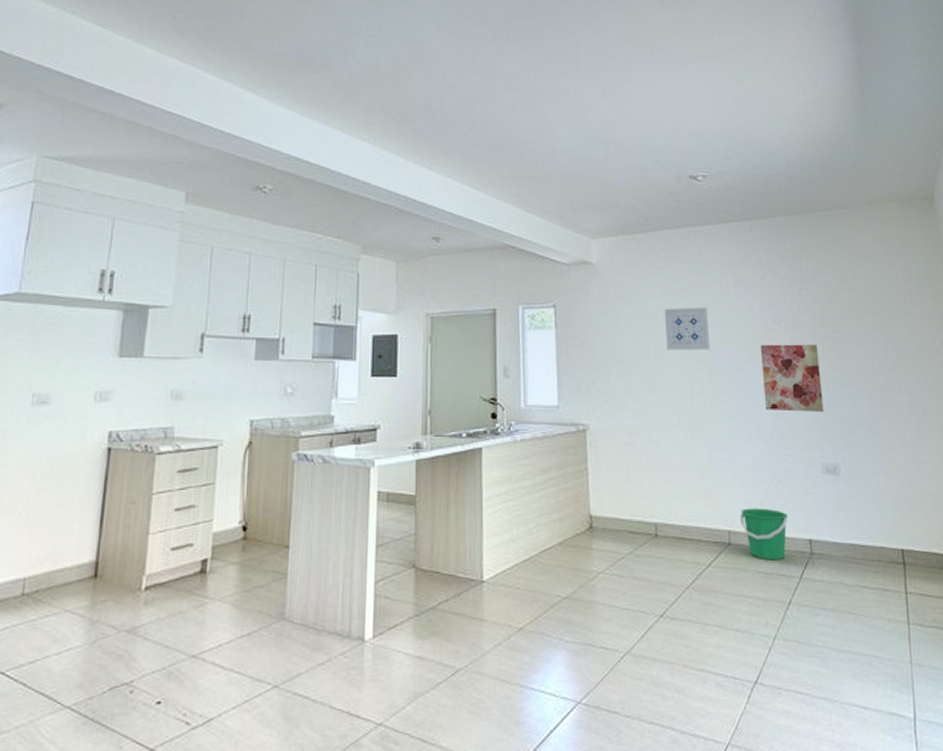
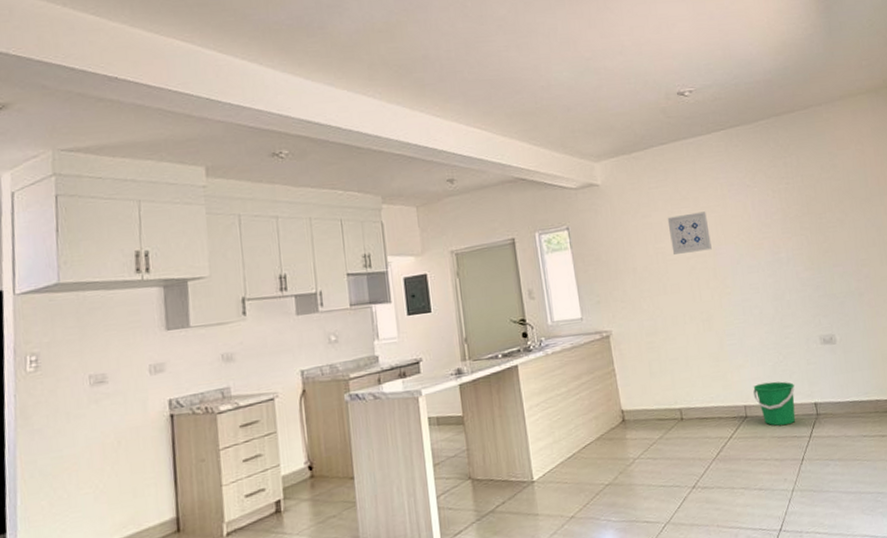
wall art: present [760,344,824,412] -> none [756,232,817,296]

